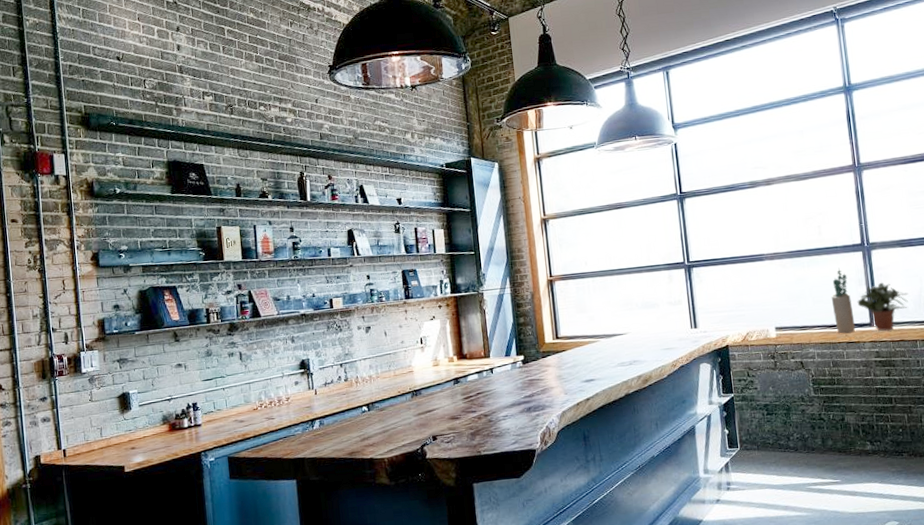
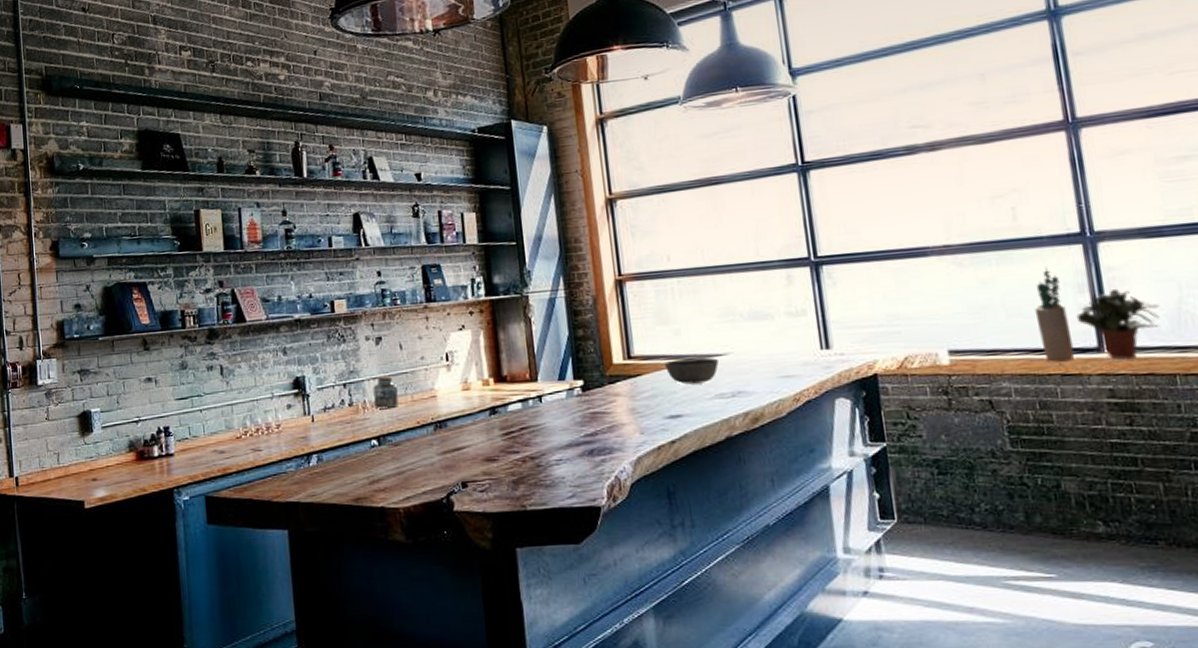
jar: none [364,357,384,383] -> present [373,376,399,409]
bowl: none [582,336,621,357] -> present [663,357,719,385]

